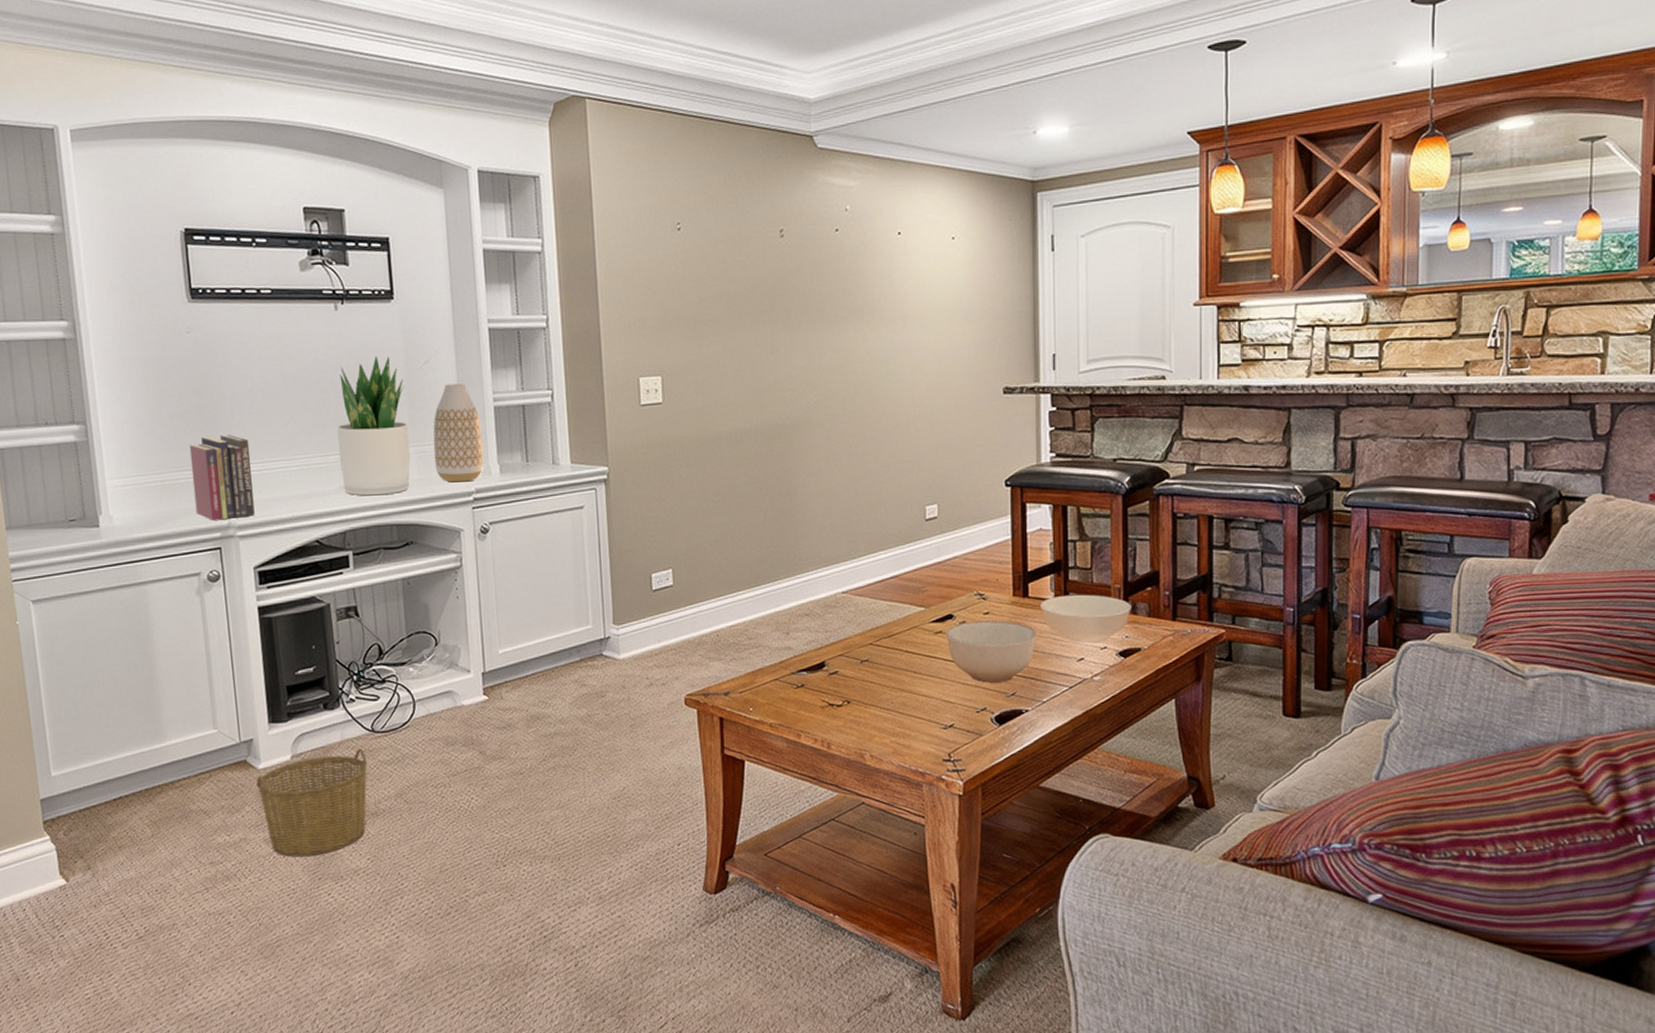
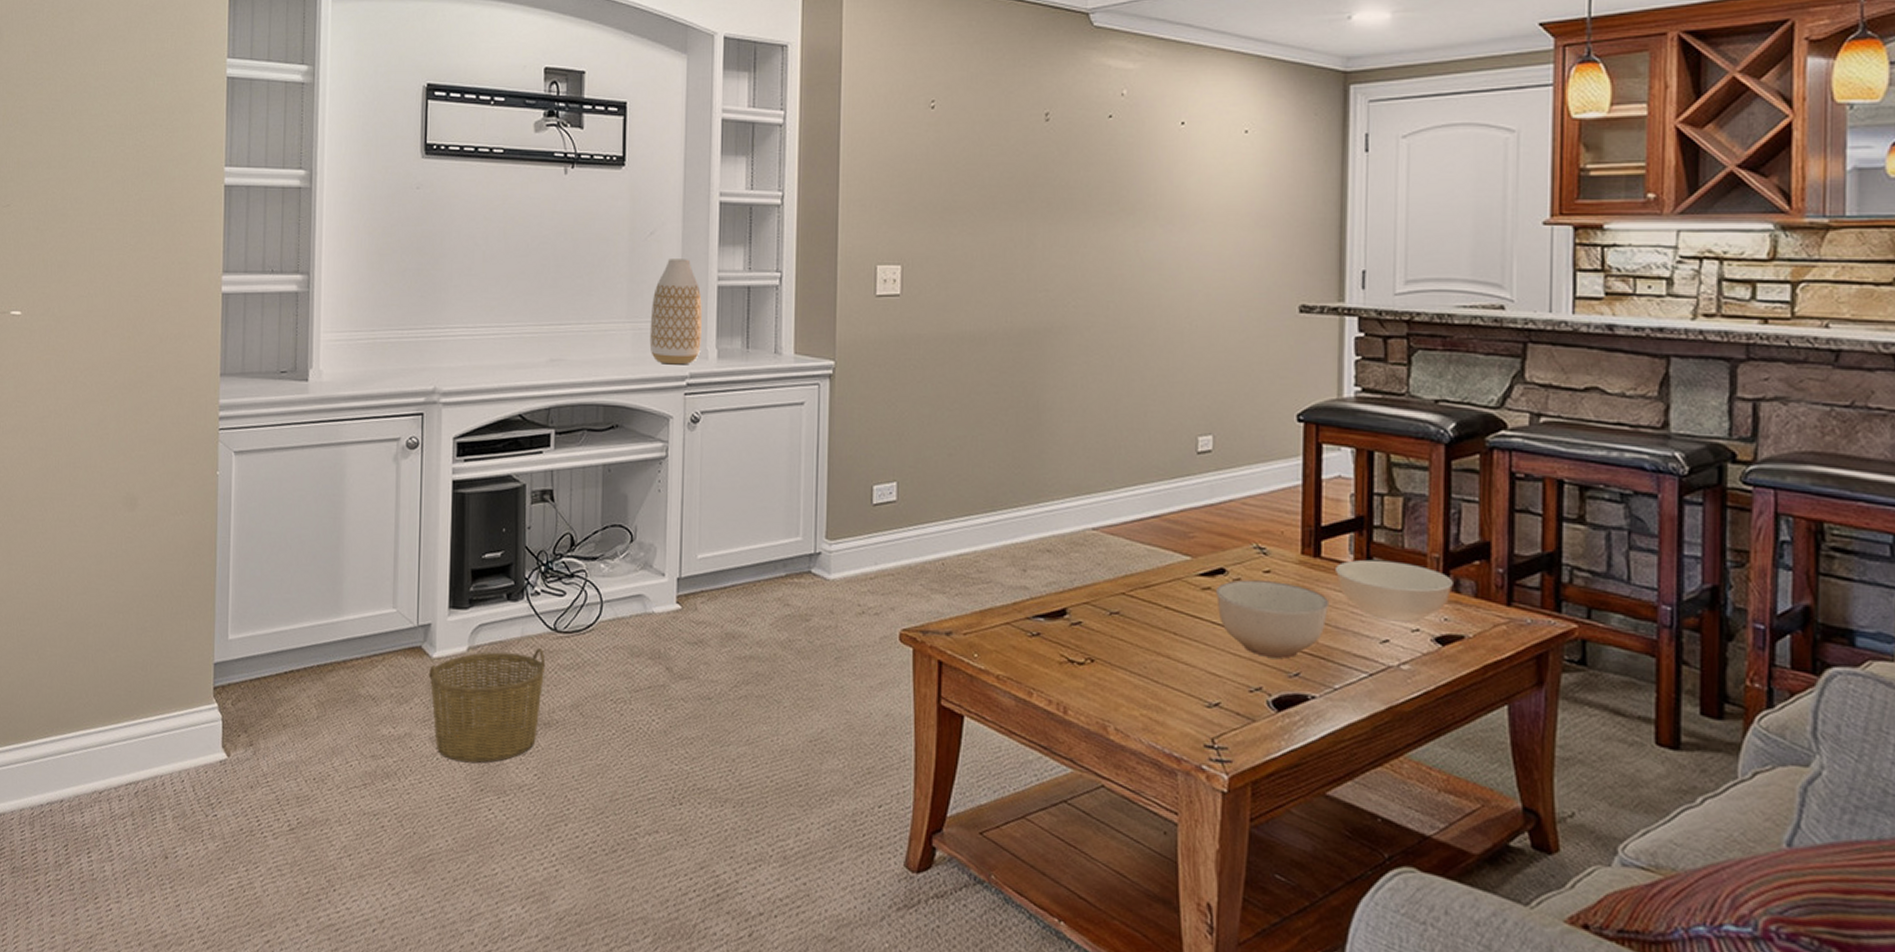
books: present [189,435,255,521] -> none [403,295,464,385]
planter: present [337,356,410,496] -> none [553,225,626,372]

